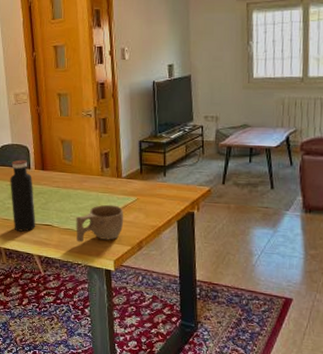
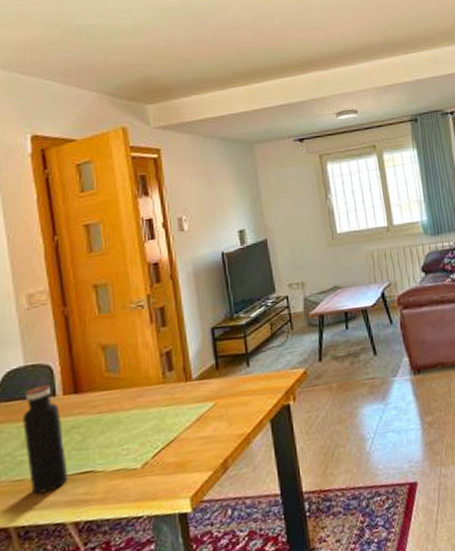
cup: present [76,204,124,243] -> none [130,419,200,485]

